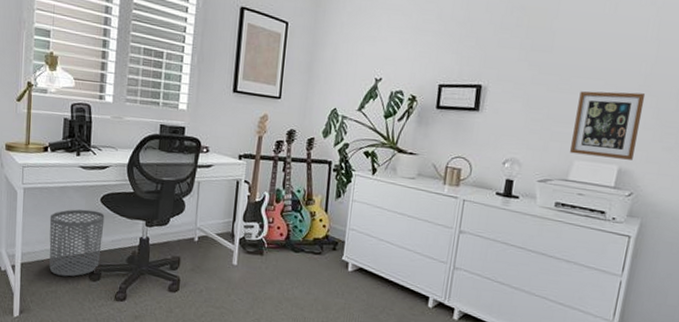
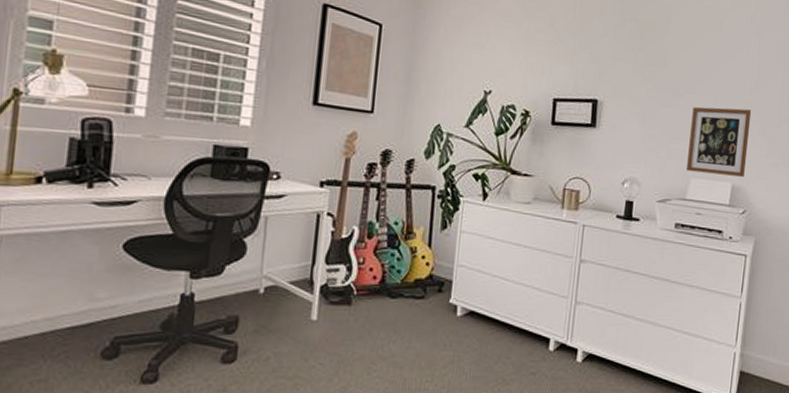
waste bin: present [49,209,105,277] -> none [37,260,129,357]

